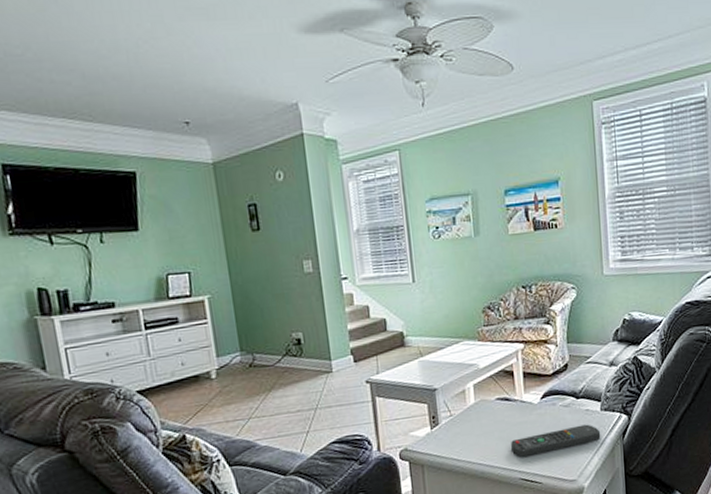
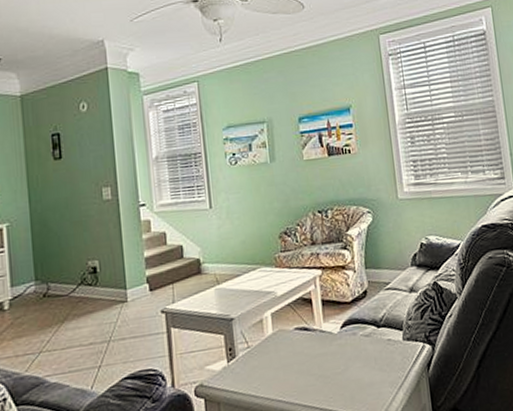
remote control: present [511,424,601,458] -> none [311,355,405,394]

